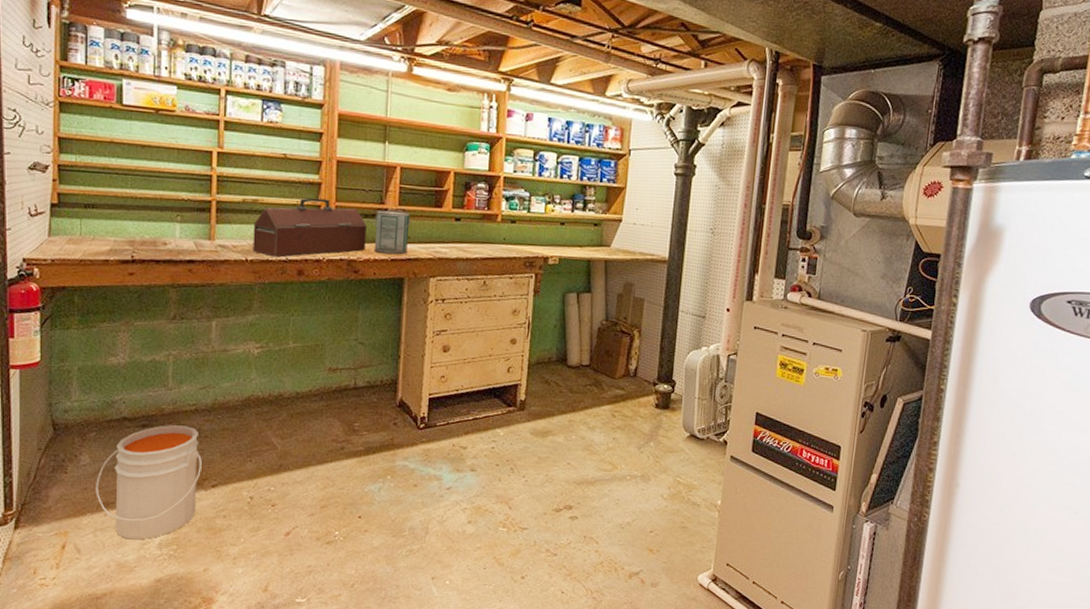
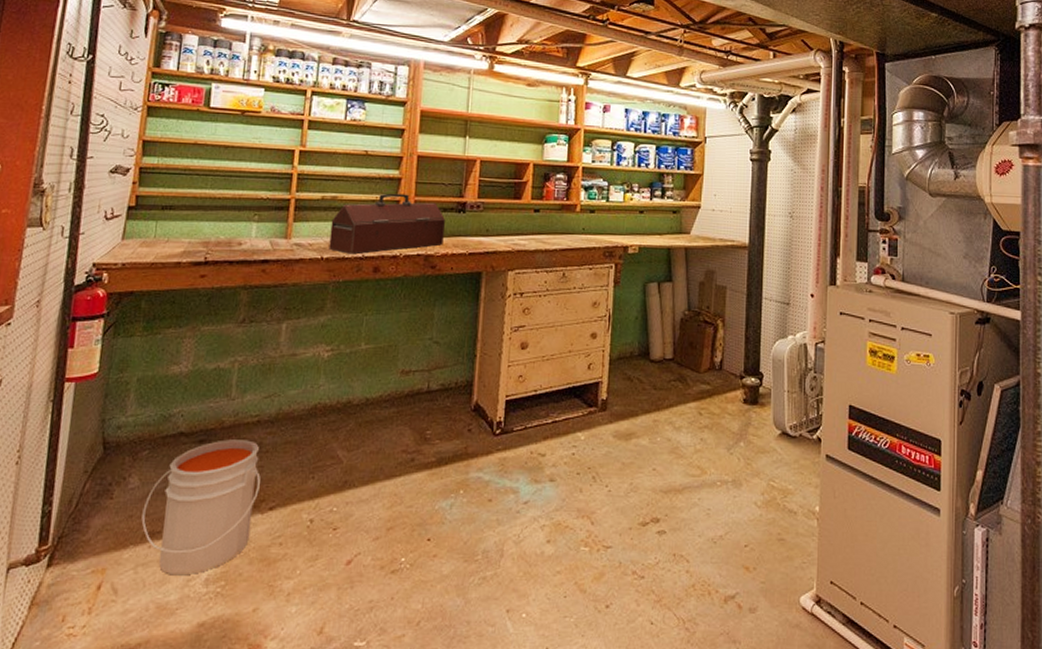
paint can: present [372,210,411,255] -> none [451,203,490,249]

